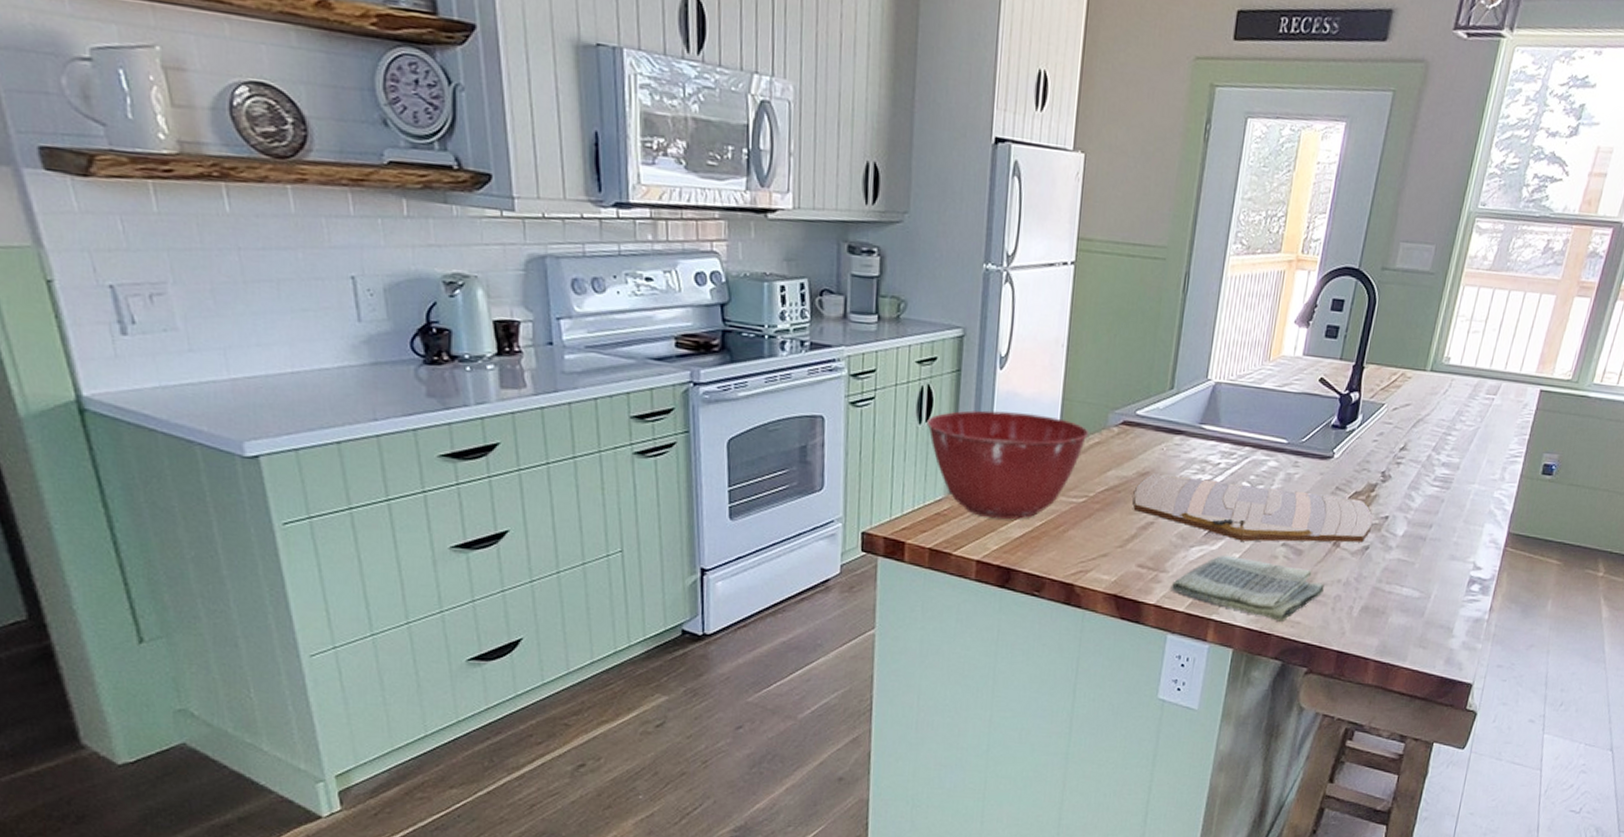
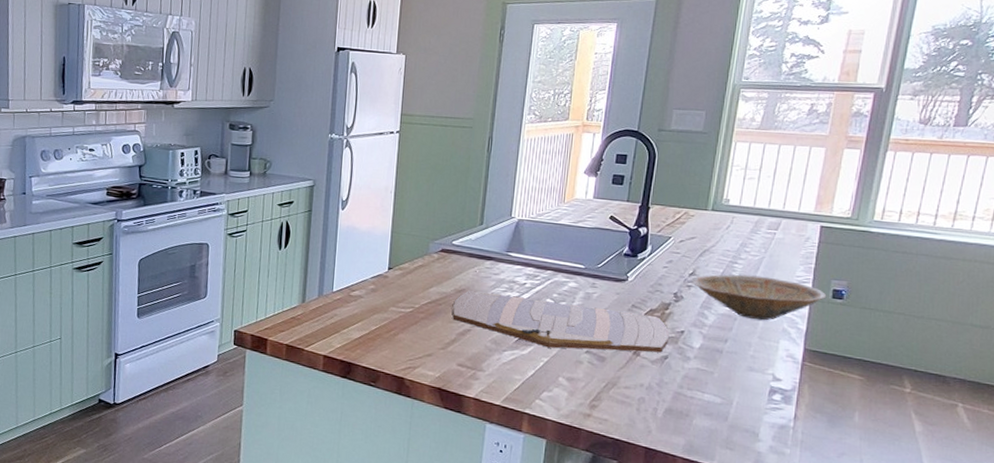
mixing bowl: present [927,410,1089,520] -> none [285,240,414,324]
dish towel: present [1170,554,1324,622] -> none [487,358,628,418]
bowl: none [1401,448,1537,502] -> present [691,274,827,321]

